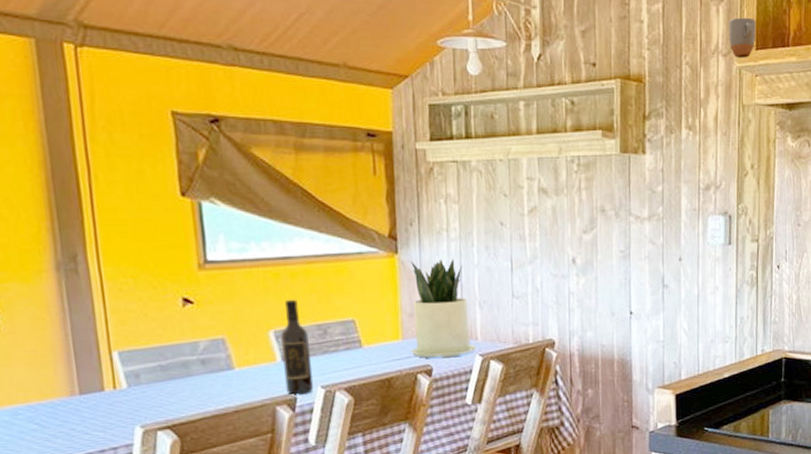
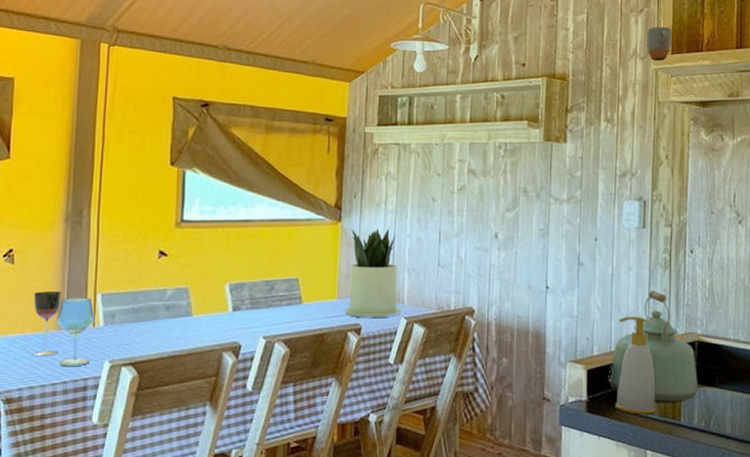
wineglass: none [31,352,76,428] -> present [33,292,62,357]
wine glass: none [65,356,118,437] -> present [56,297,95,367]
wine bottle: present [281,299,314,395] -> none [233,257,258,343]
kettle: none [697,308,786,421] -> present [608,290,699,403]
soap bottle: none [705,337,745,435] -> present [615,316,656,415]

